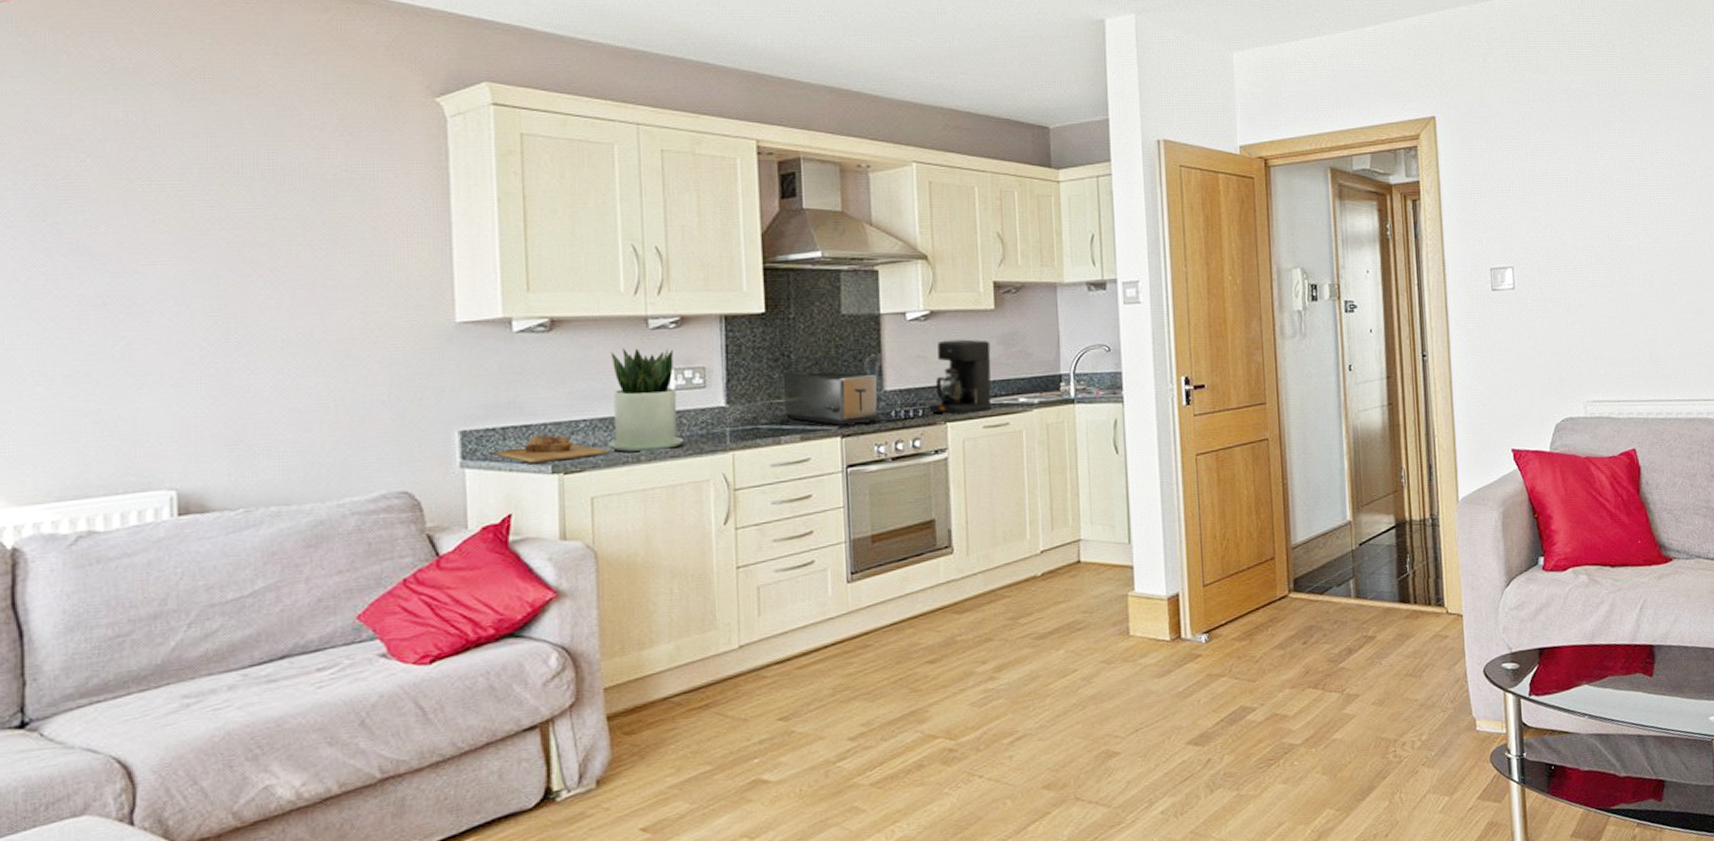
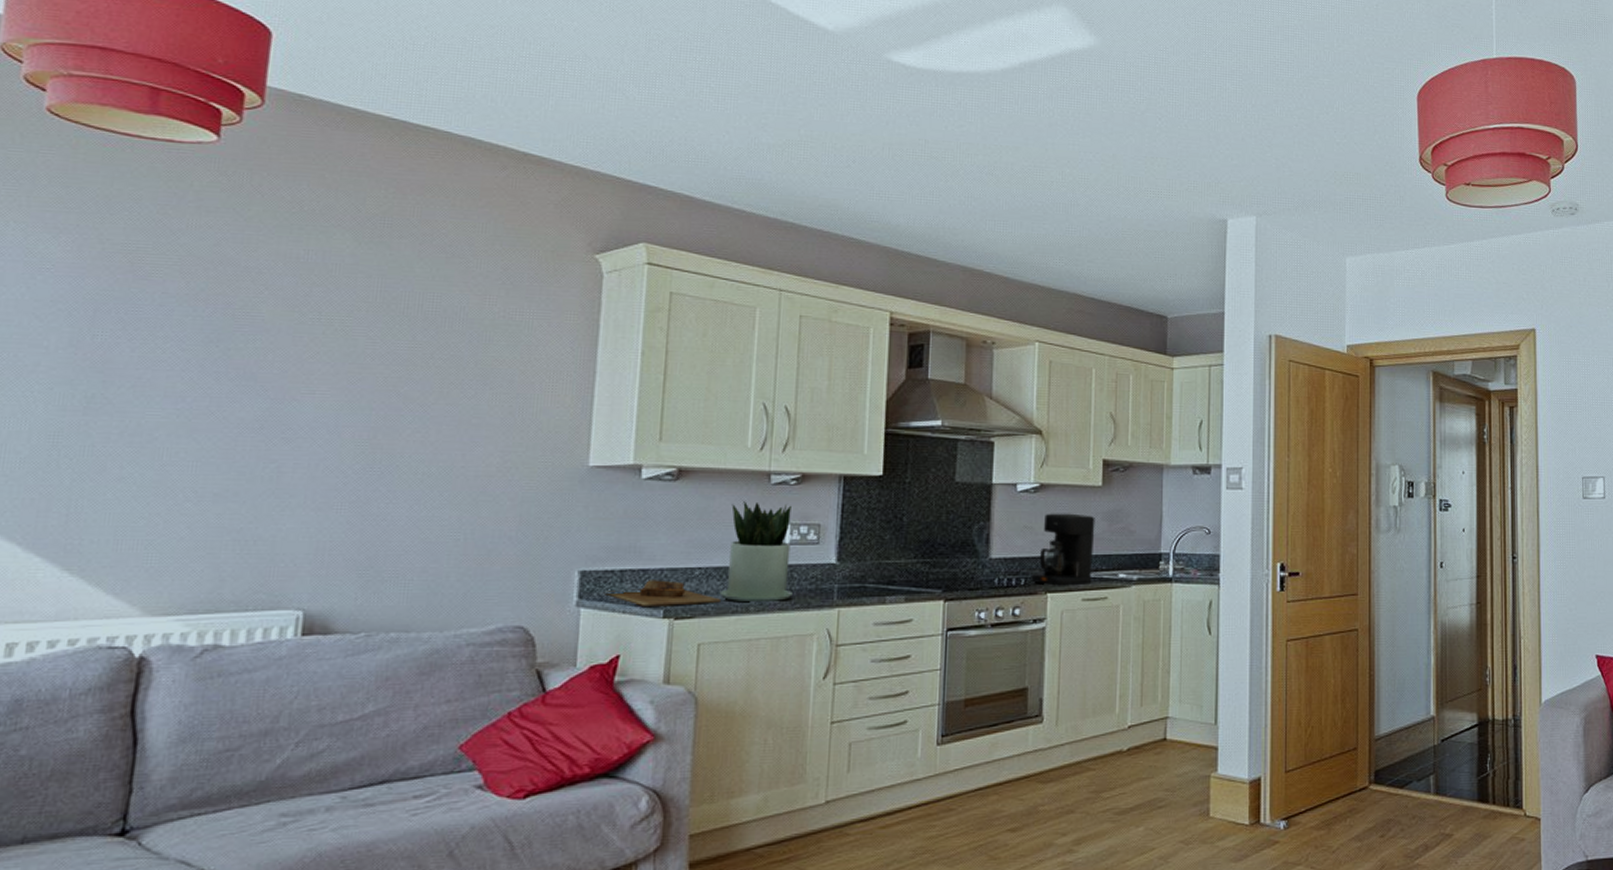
toaster: present [783,370,878,425] -> none [891,534,984,589]

